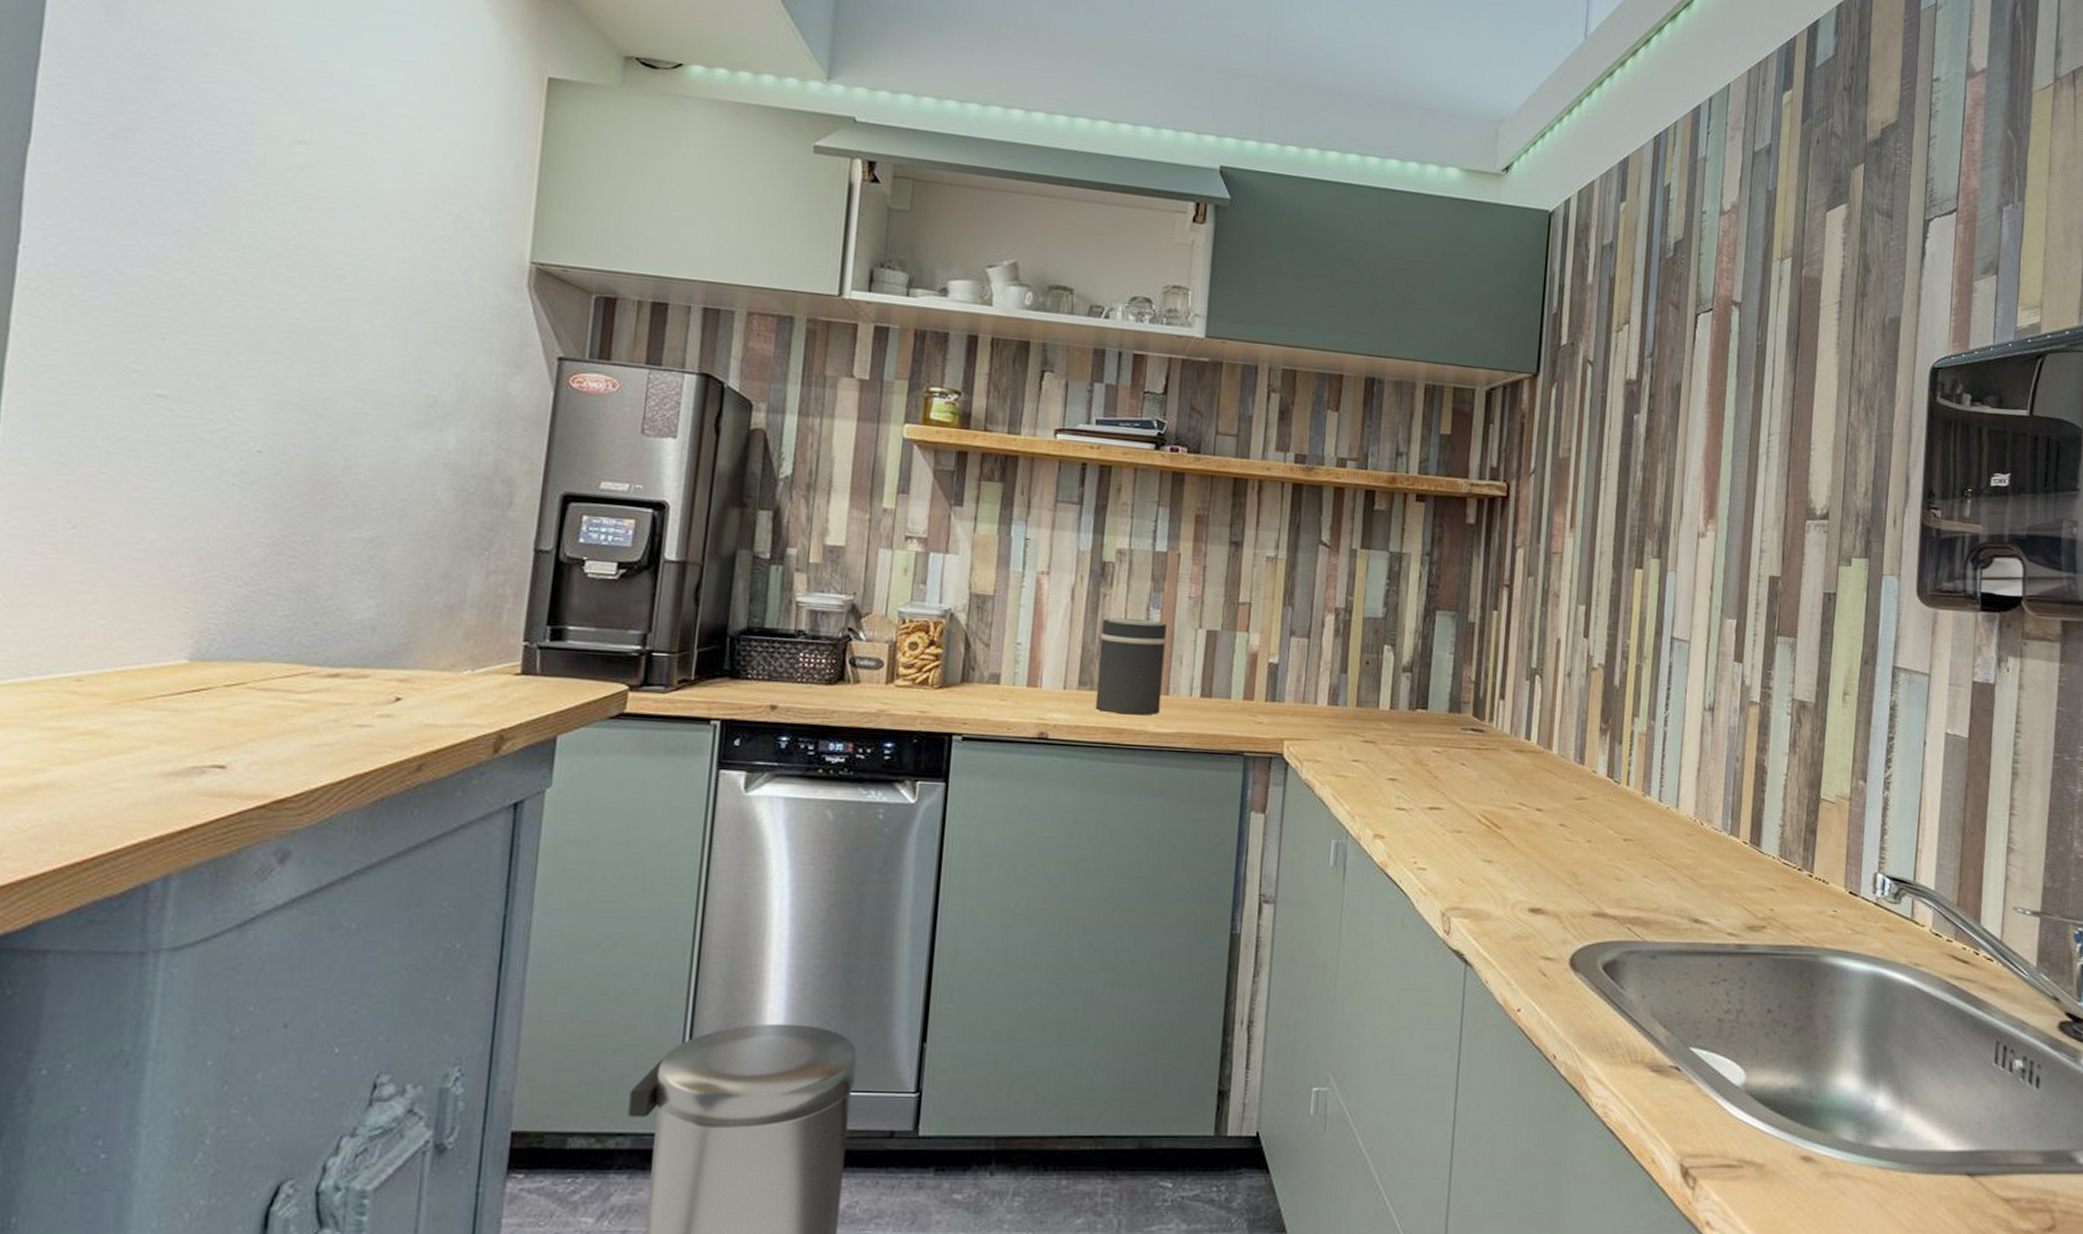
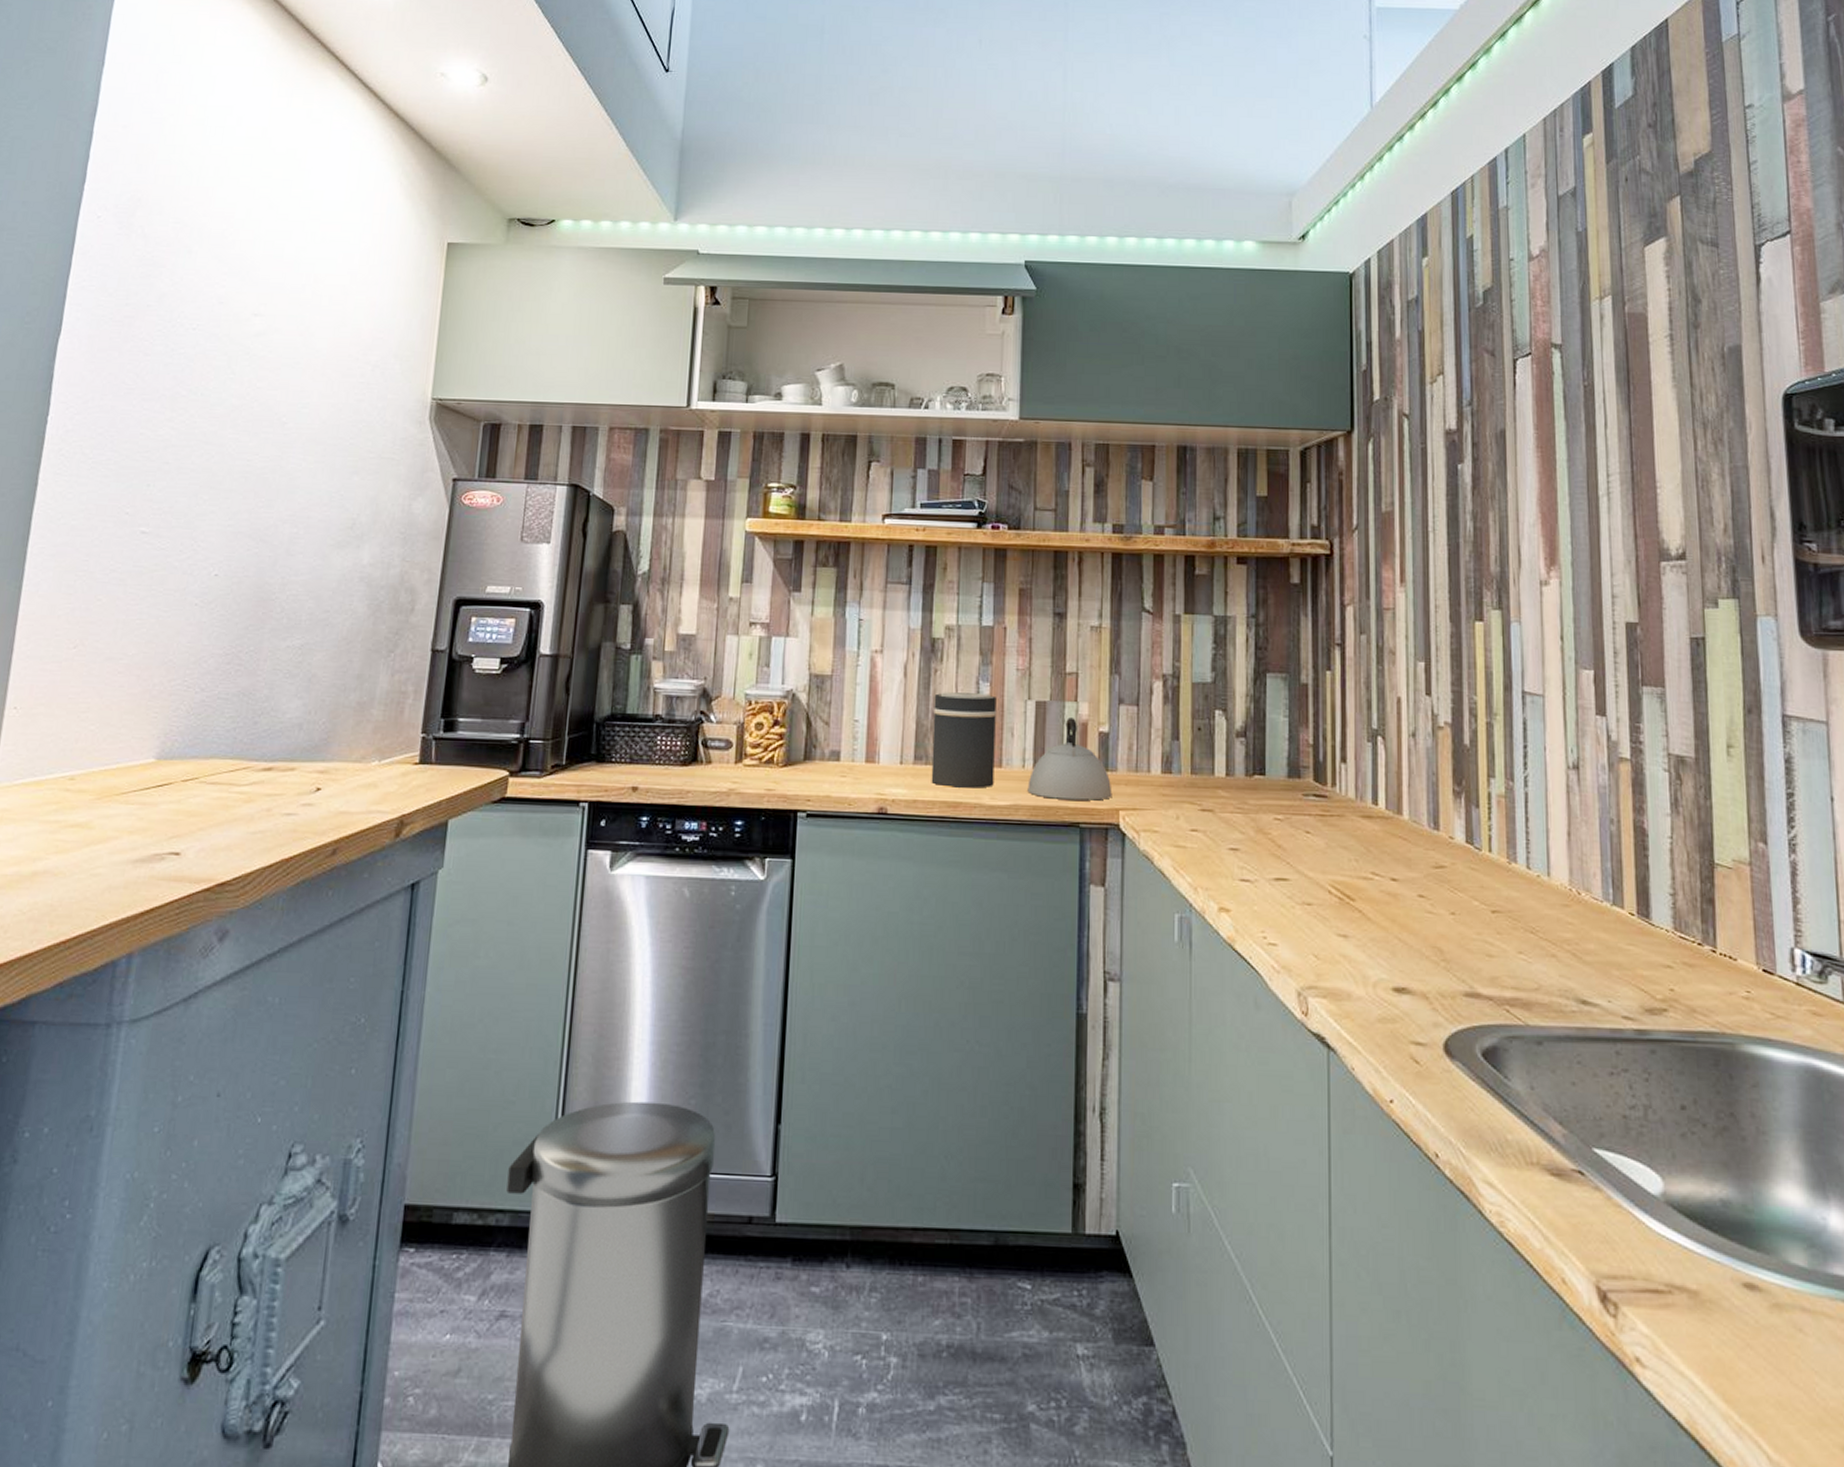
kettle: none [1193,647,1278,730] -> present [1027,717,1112,801]

